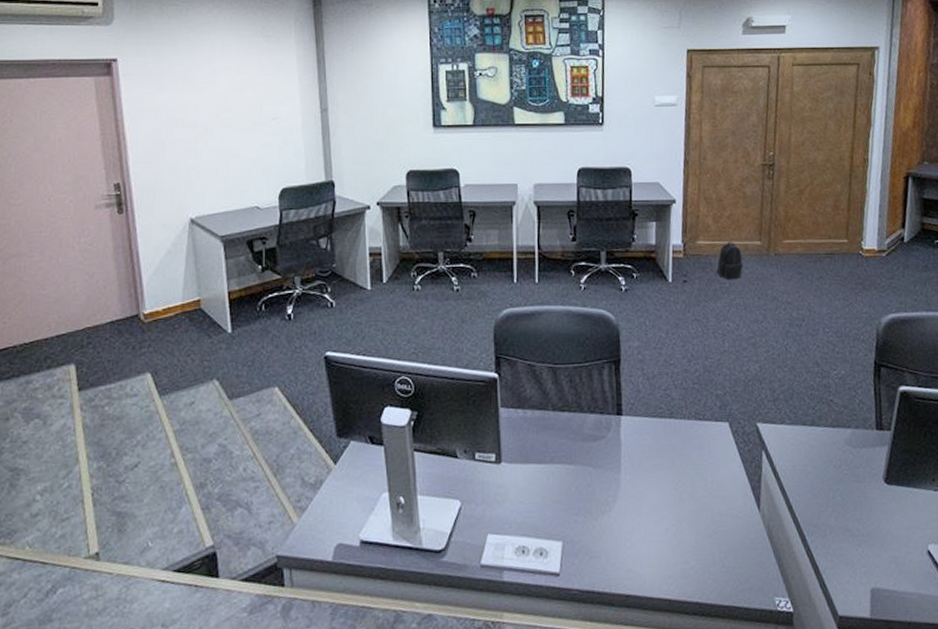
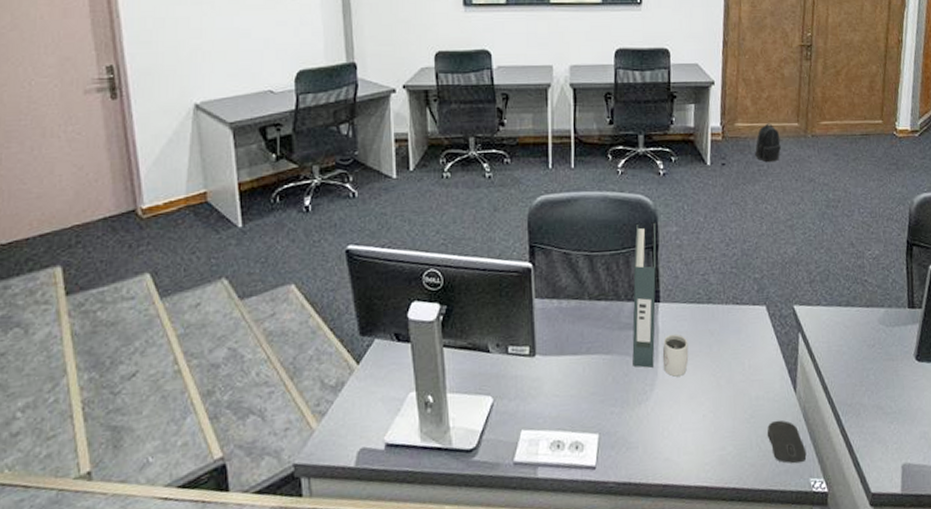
binder: none [595,338,619,479] -> present [632,223,656,368]
mug: none [624,447,651,489] -> present [662,334,689,377]
computer mouse: none [731,537,771,582] -> present [767,420,807,464]

